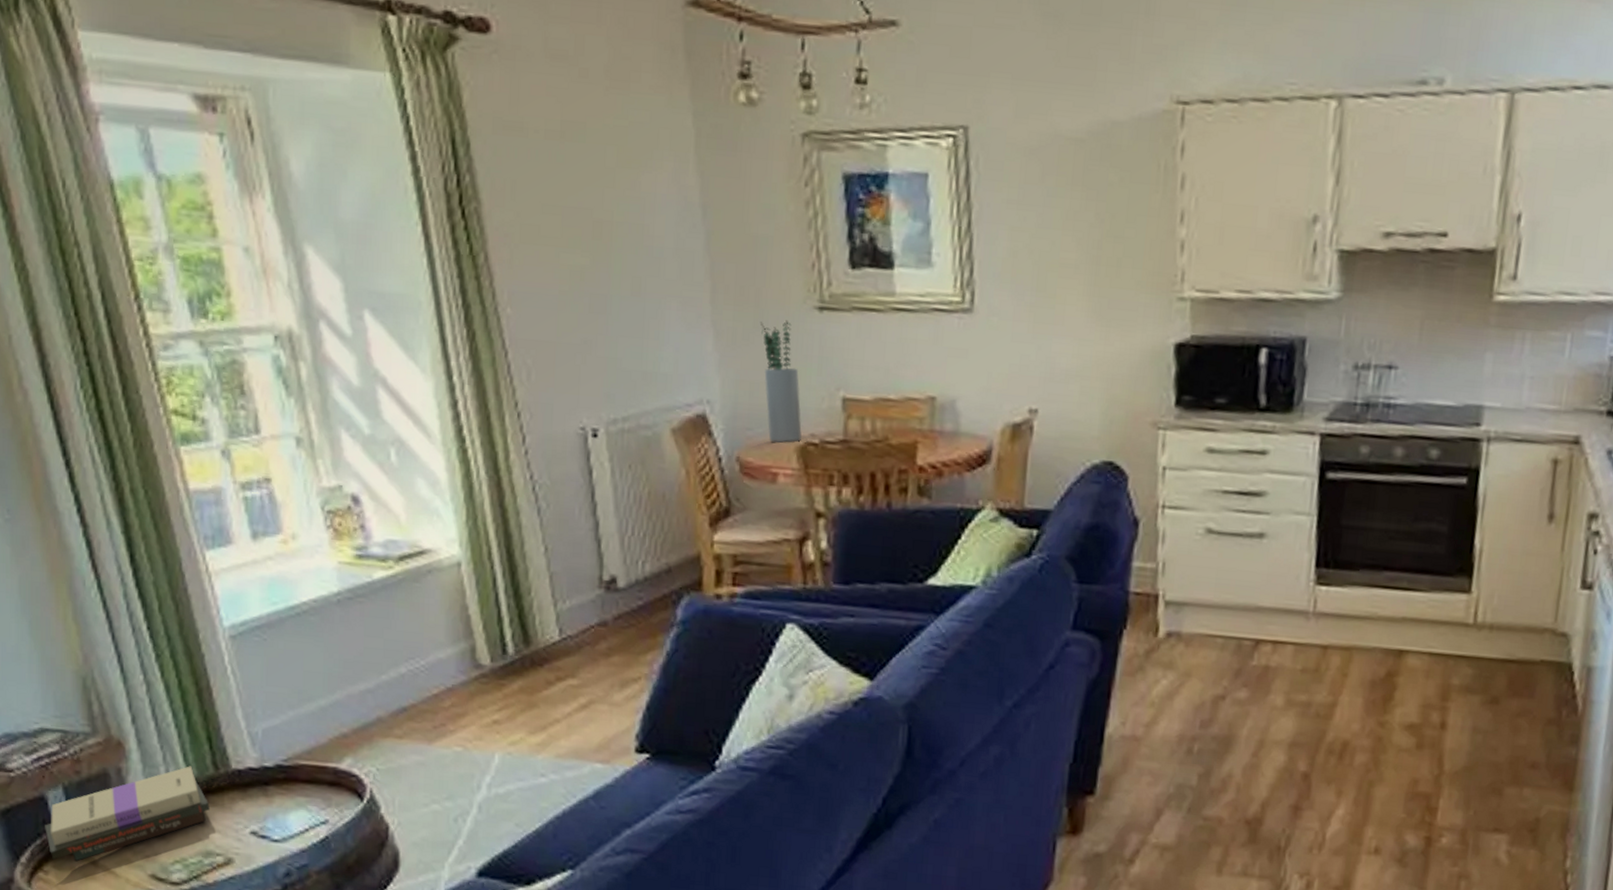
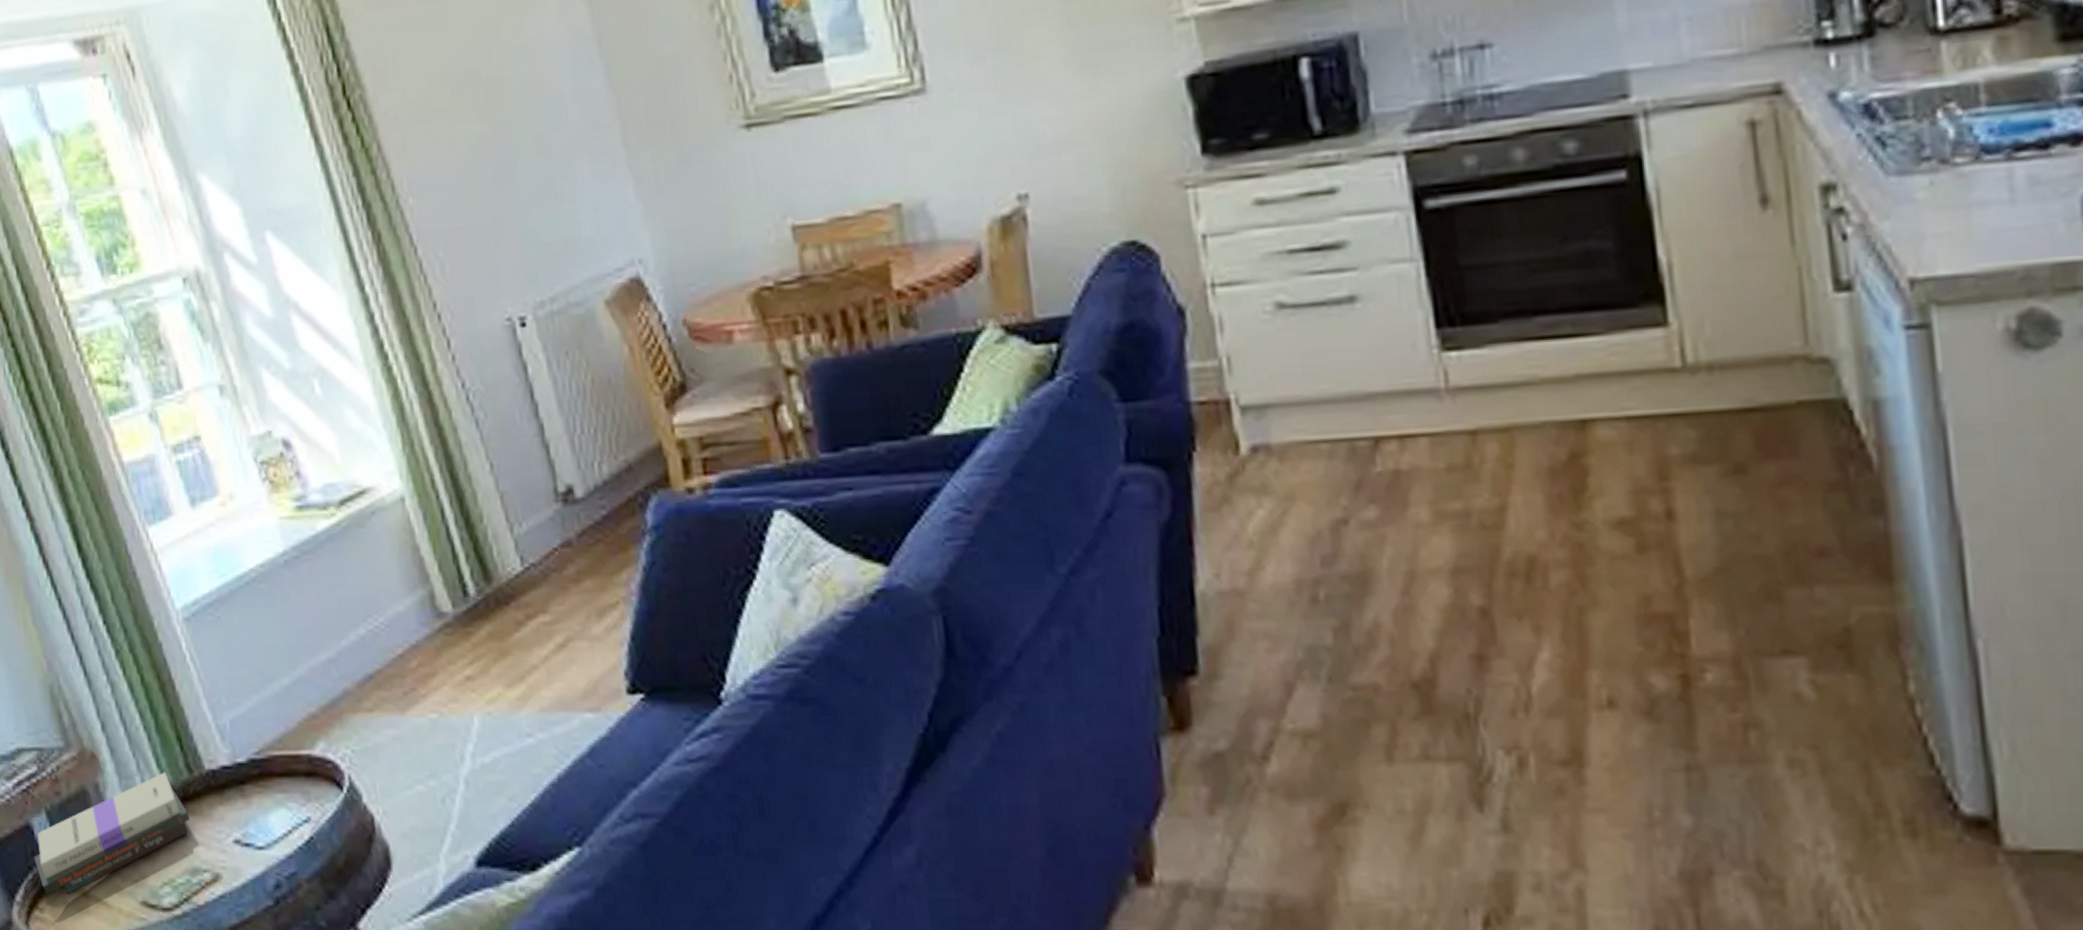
vase: present [760,320,802,444] -> none [682,148,753,296]

